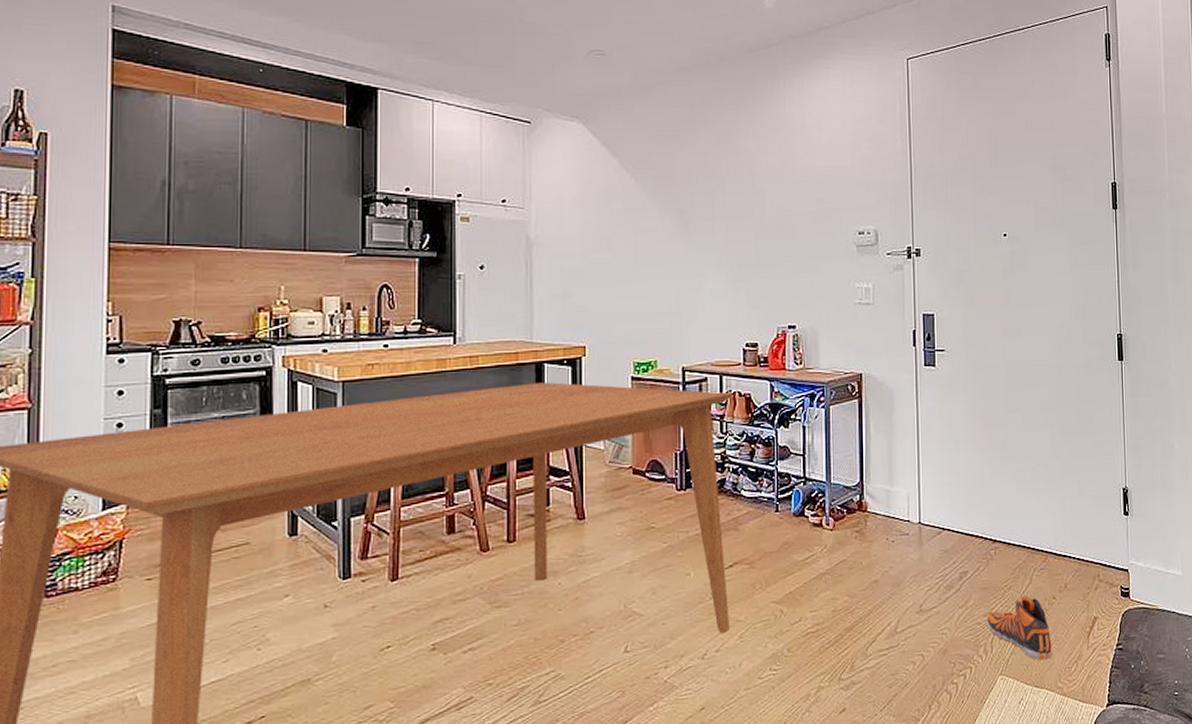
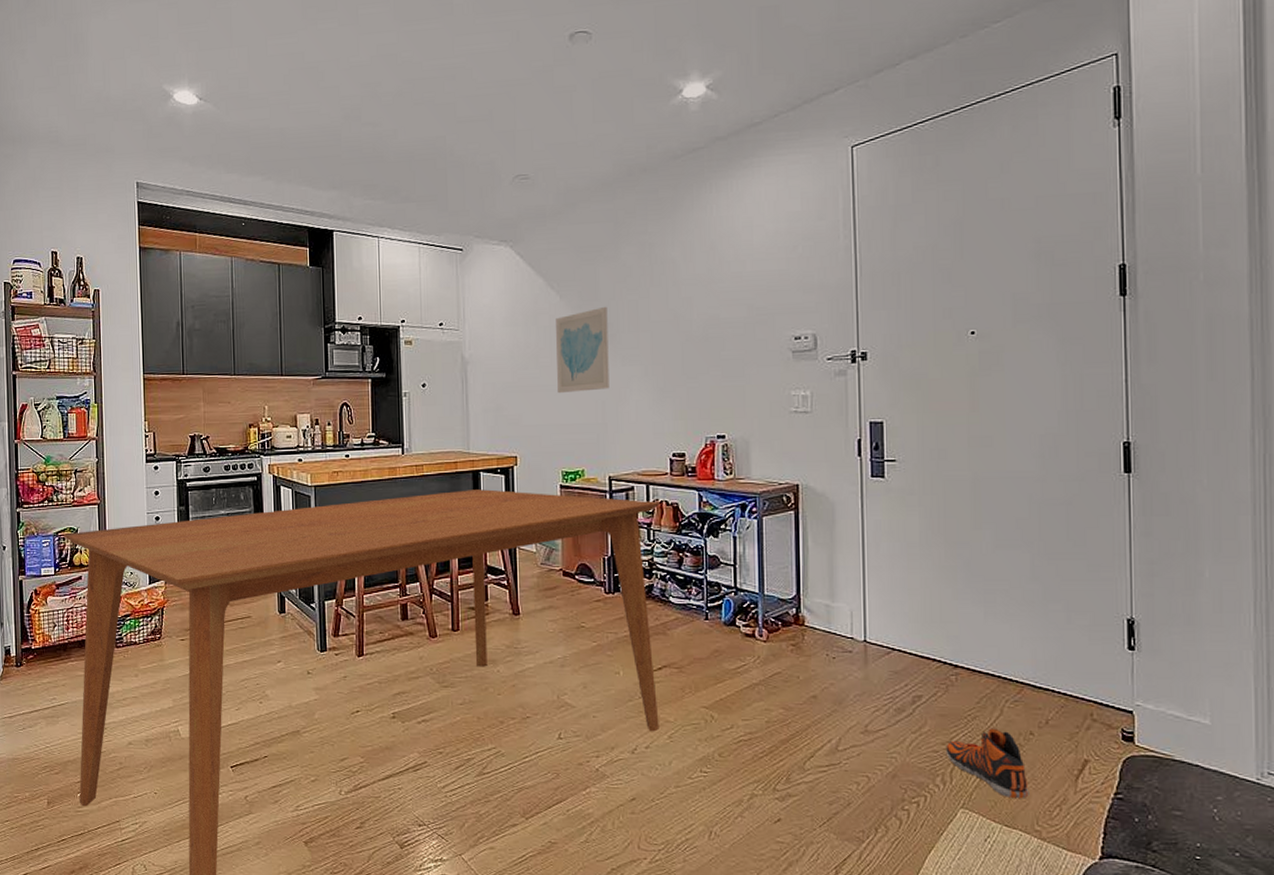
wall art: none [630,192,684,280] -> present [556,306,609,394]

